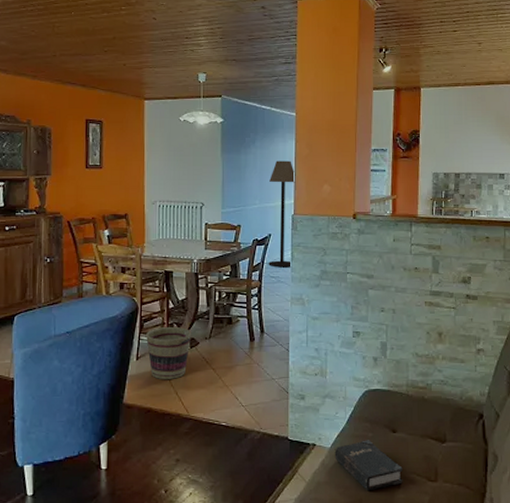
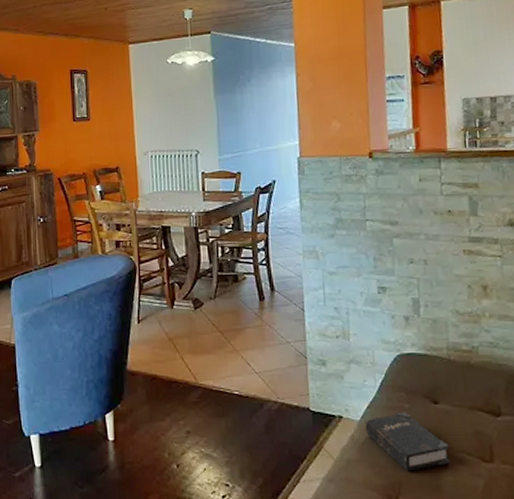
basket: present [146,327,192,379] -> none [146,287,195,344]
floor lamp: present [268,160,296,268] -> none [270,97,301,218]

